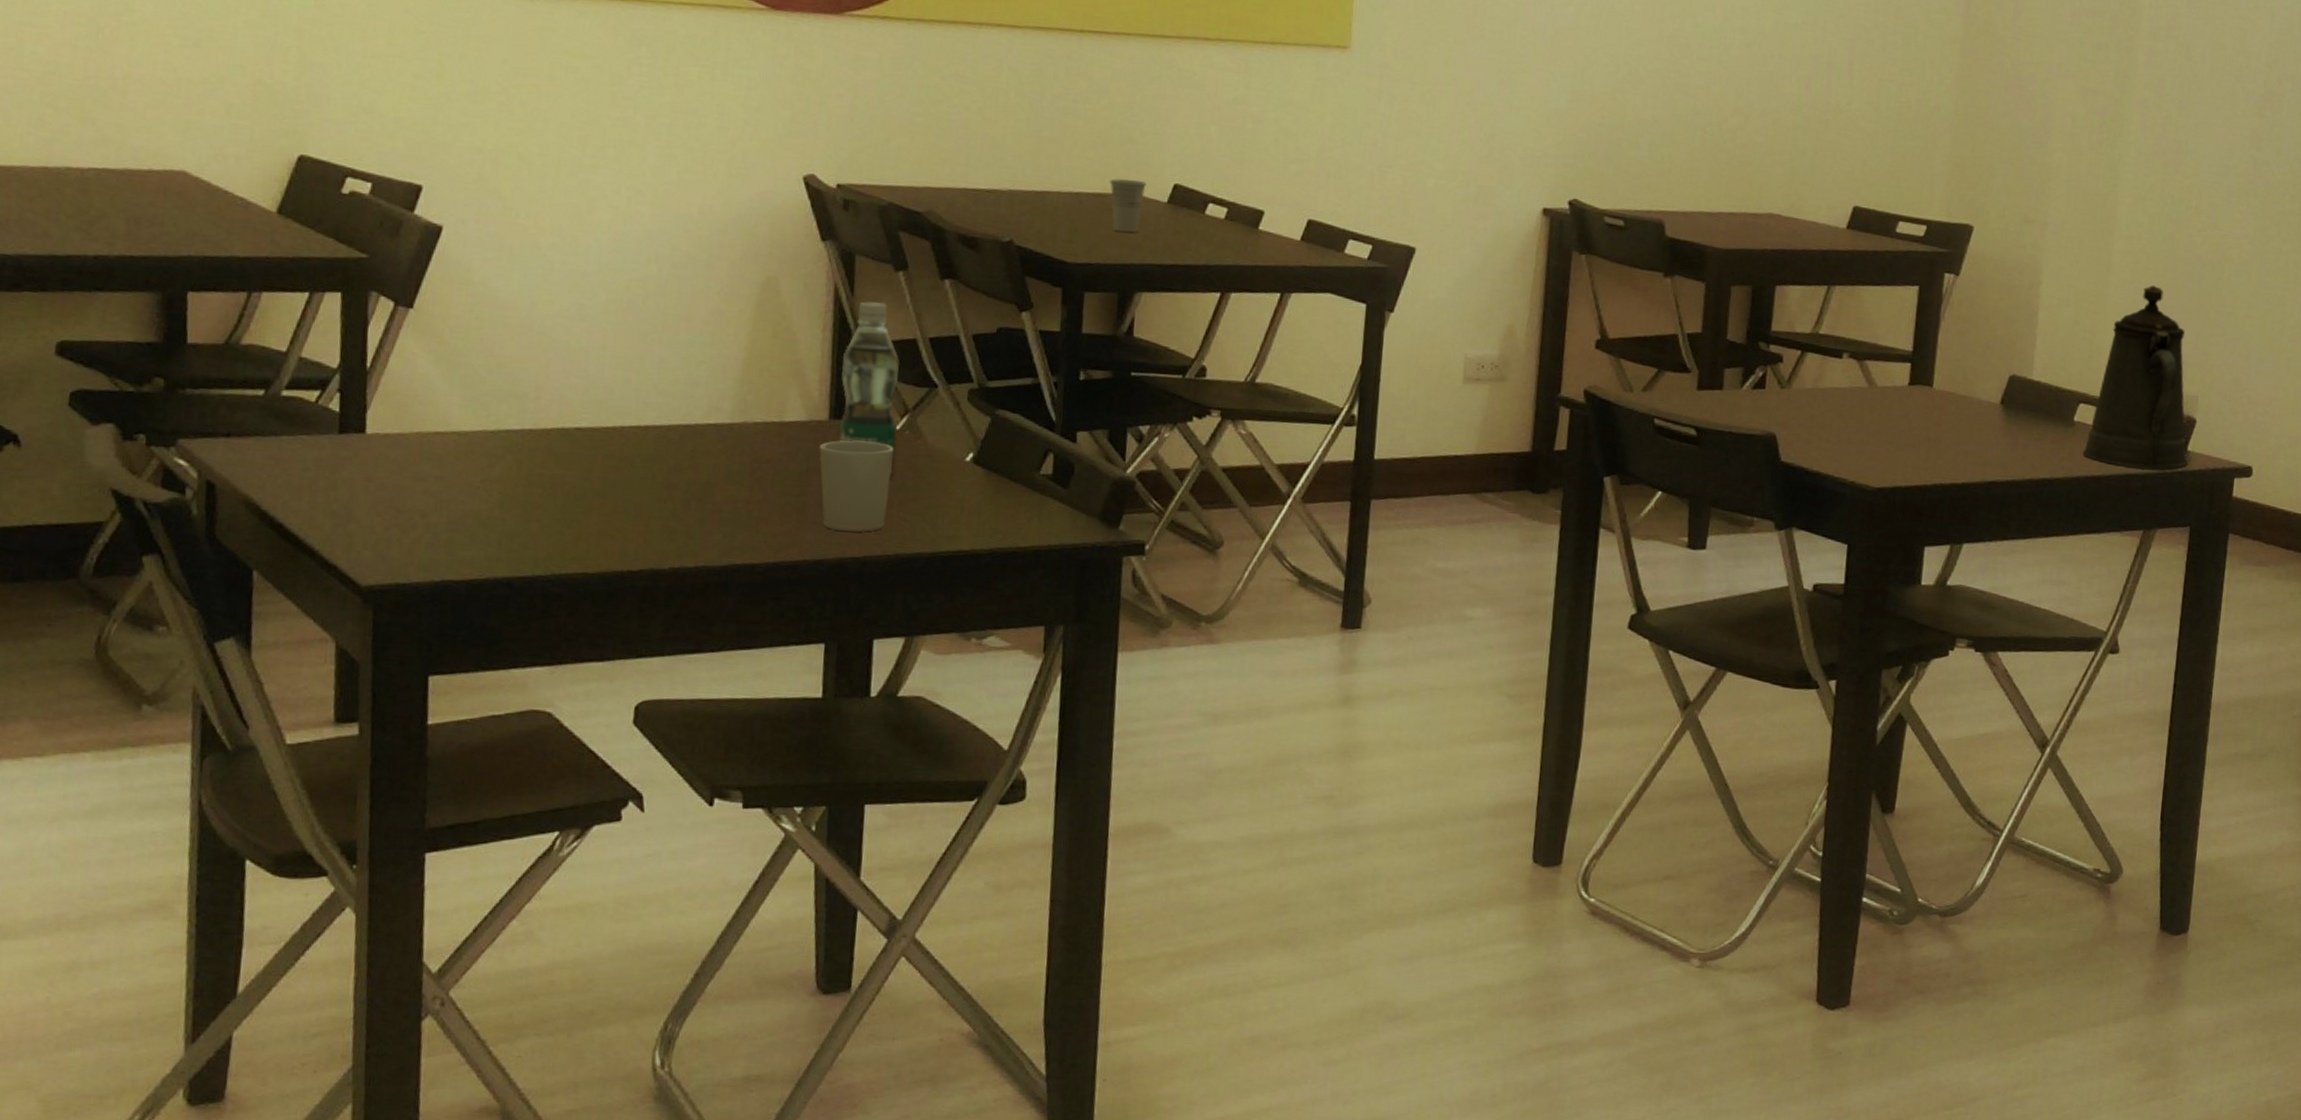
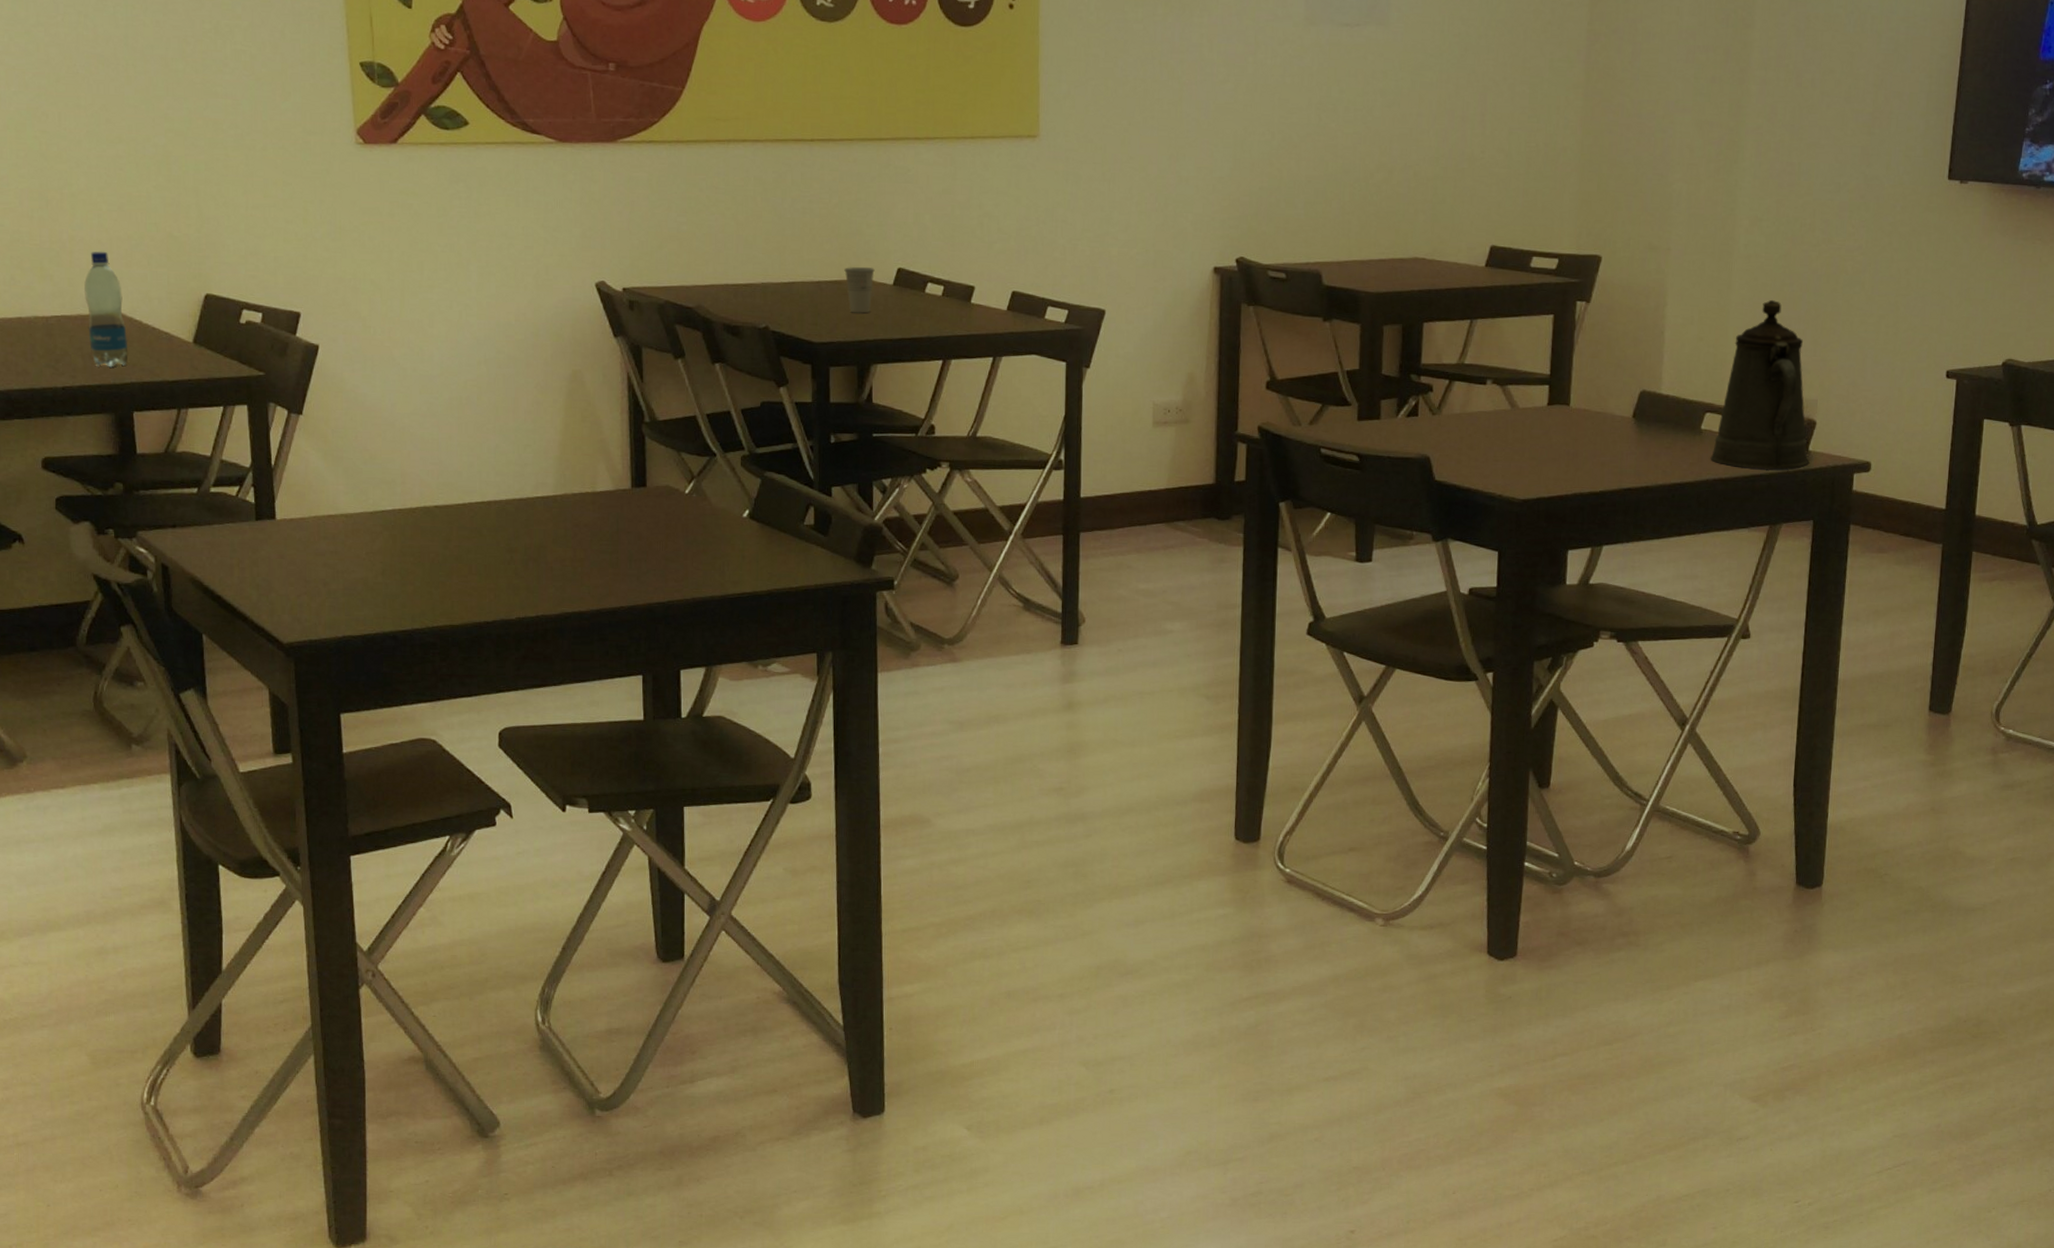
bottle: none [136,93,190,236] -> present [84,251,129,368]
mug: present [819,440,895,532] -> none [626,504,685,582]
bottle: present [839,301,900,483] -> none [639,386,688,539]

